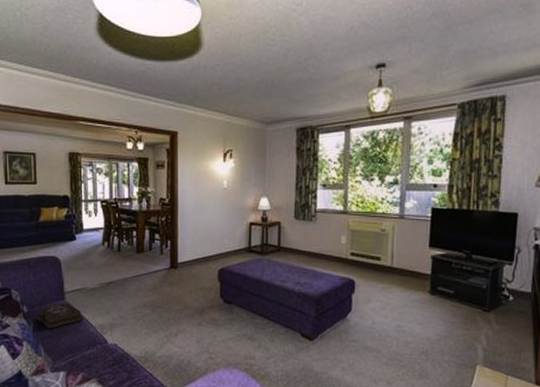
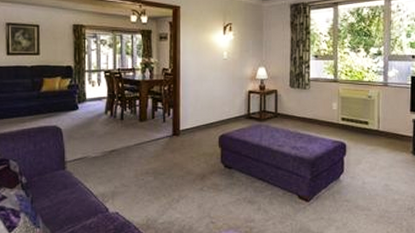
hardback book: present [36,302,83,329] -> none [35,171,84,199]

